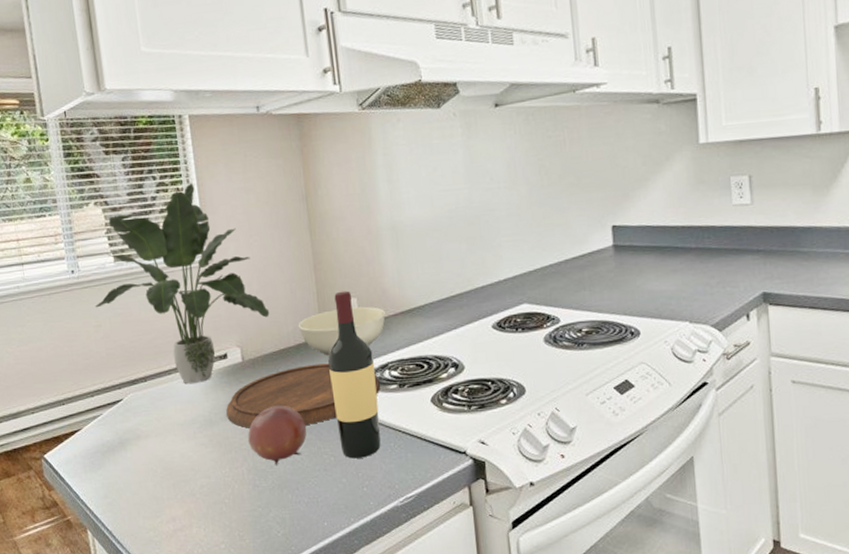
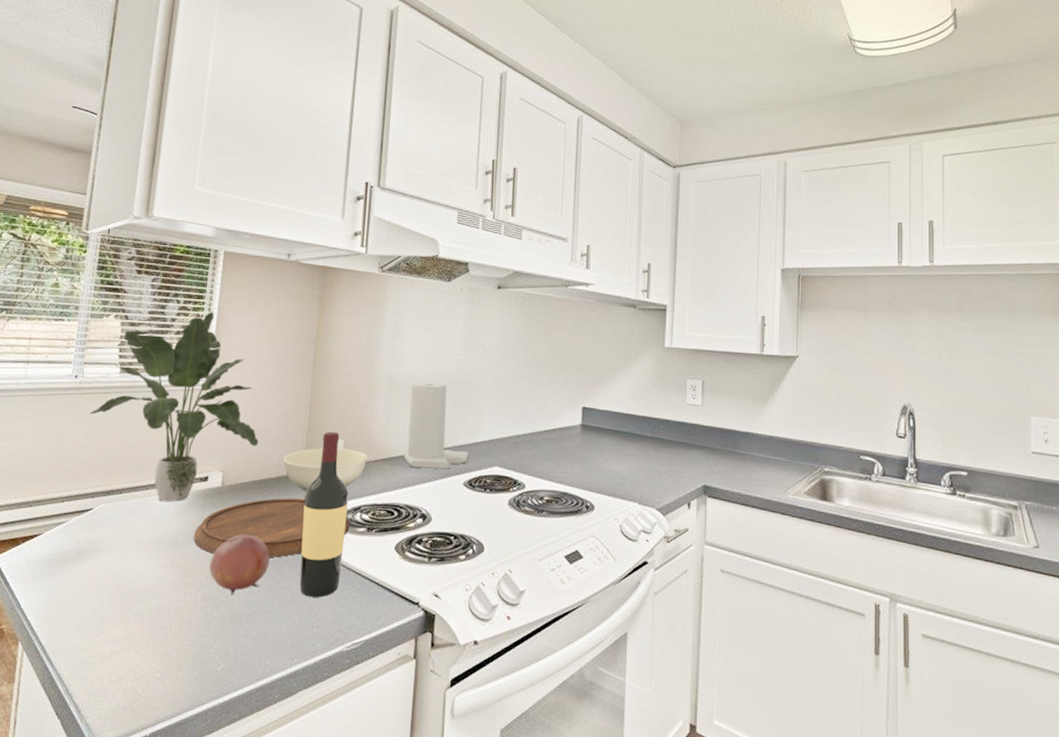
paper towel: none [417,222,494,317] -> present [403,381,469,470]

